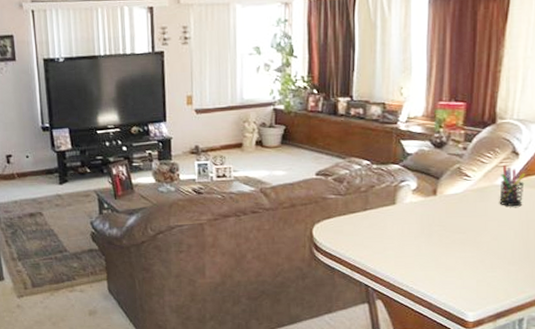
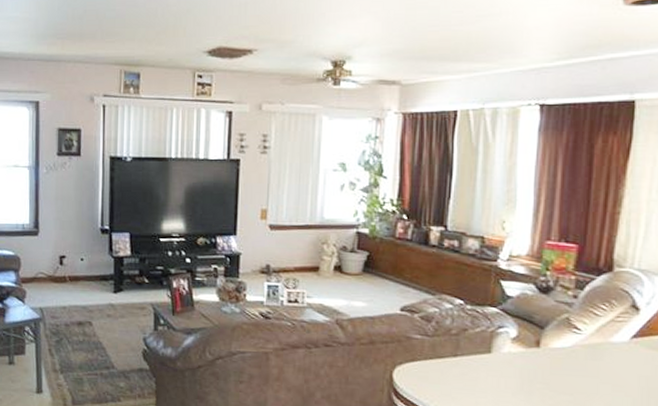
pen holder: present [499,165,526,207] -> none [614,321,648,371]

